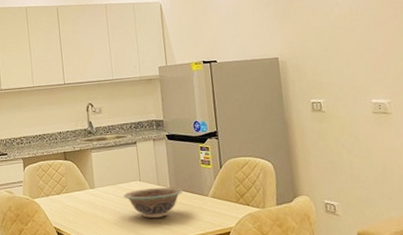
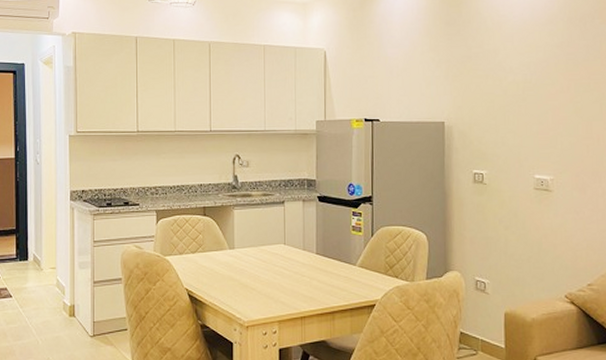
decorative bowl: present [123,187,183,218] -> none [265,252,330,285]

